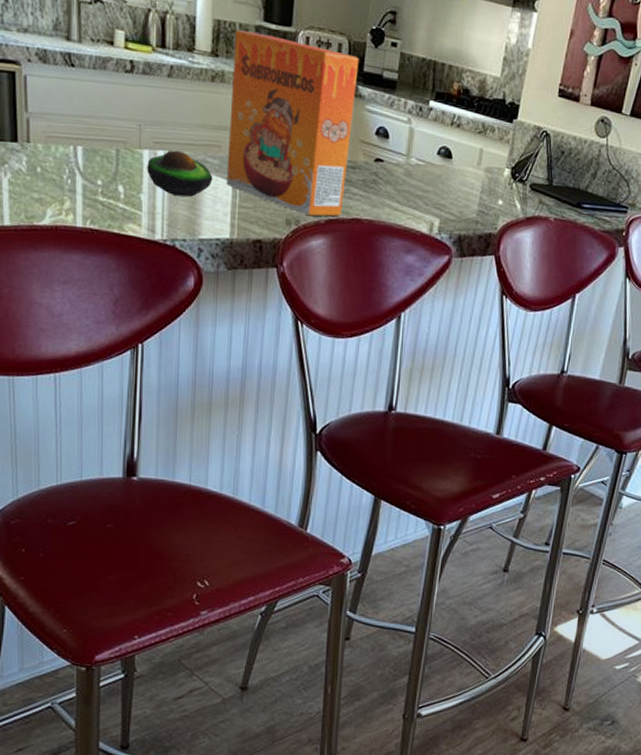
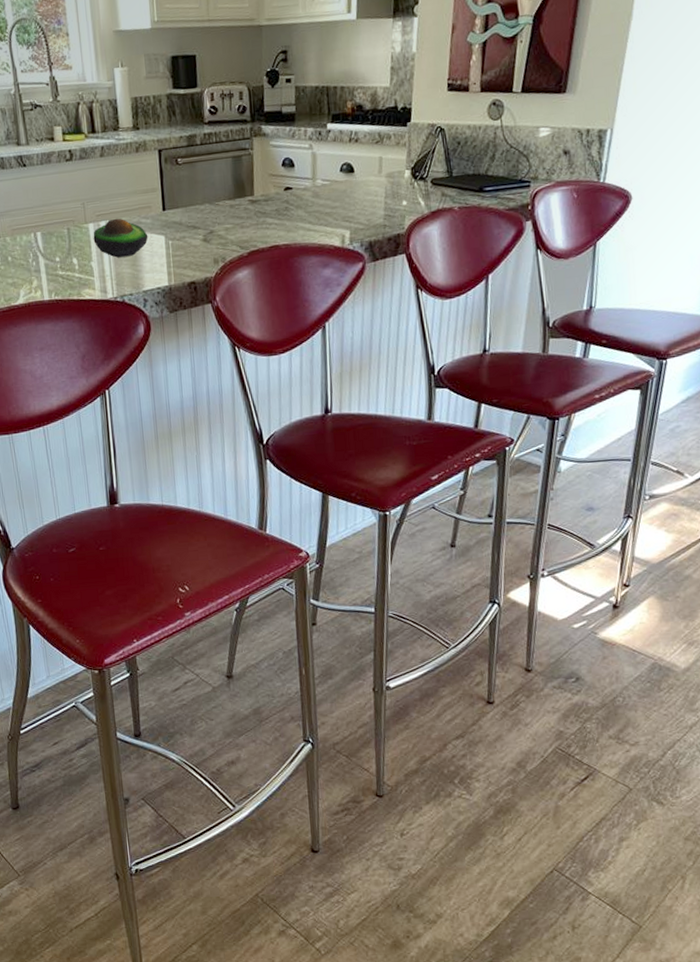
cereal box: present [226,29,359,217] -> none [151,99,261,252]

